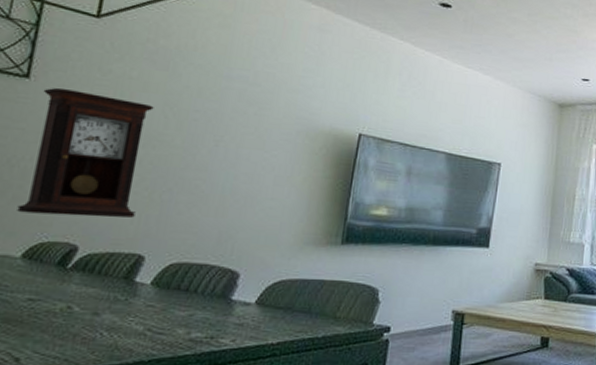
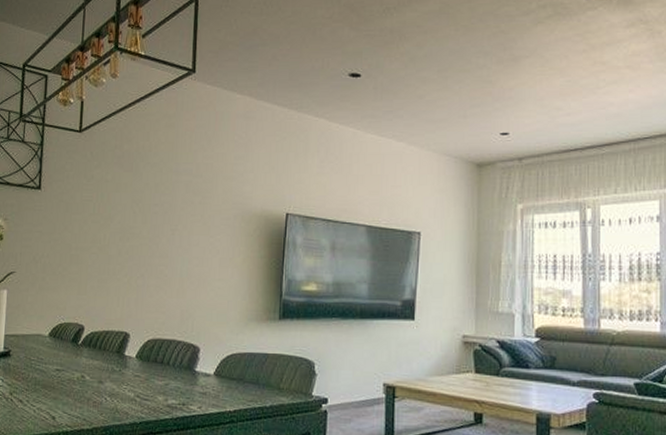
pendulum clock: present [17,87,154,218] -> none [43,195,125,302]

